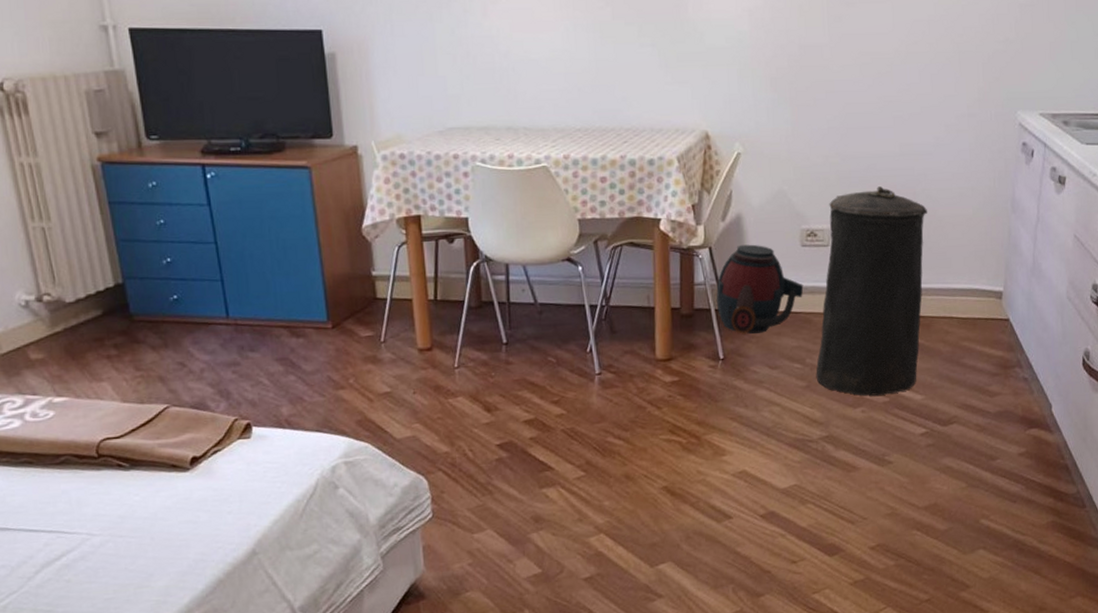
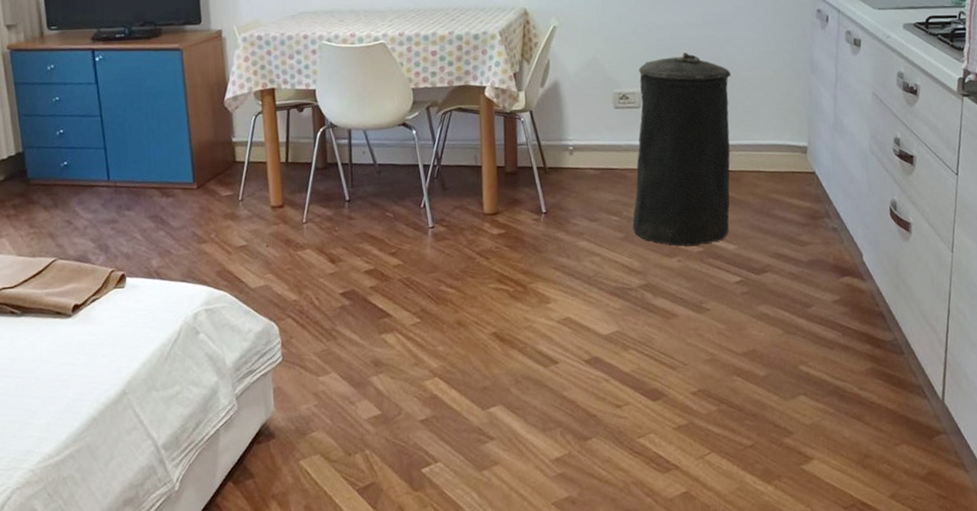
helmet: present [716,244,804,334] -> none [537,107,618,189]

